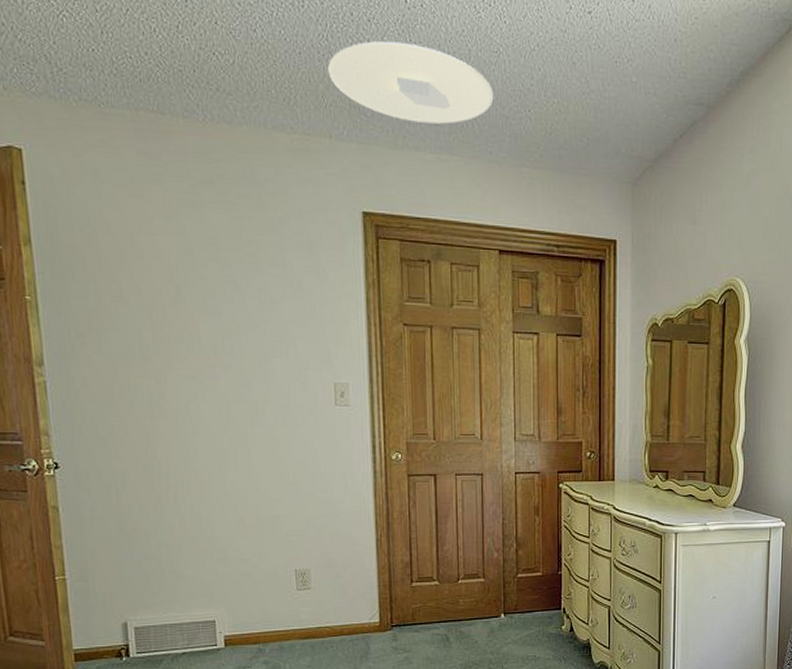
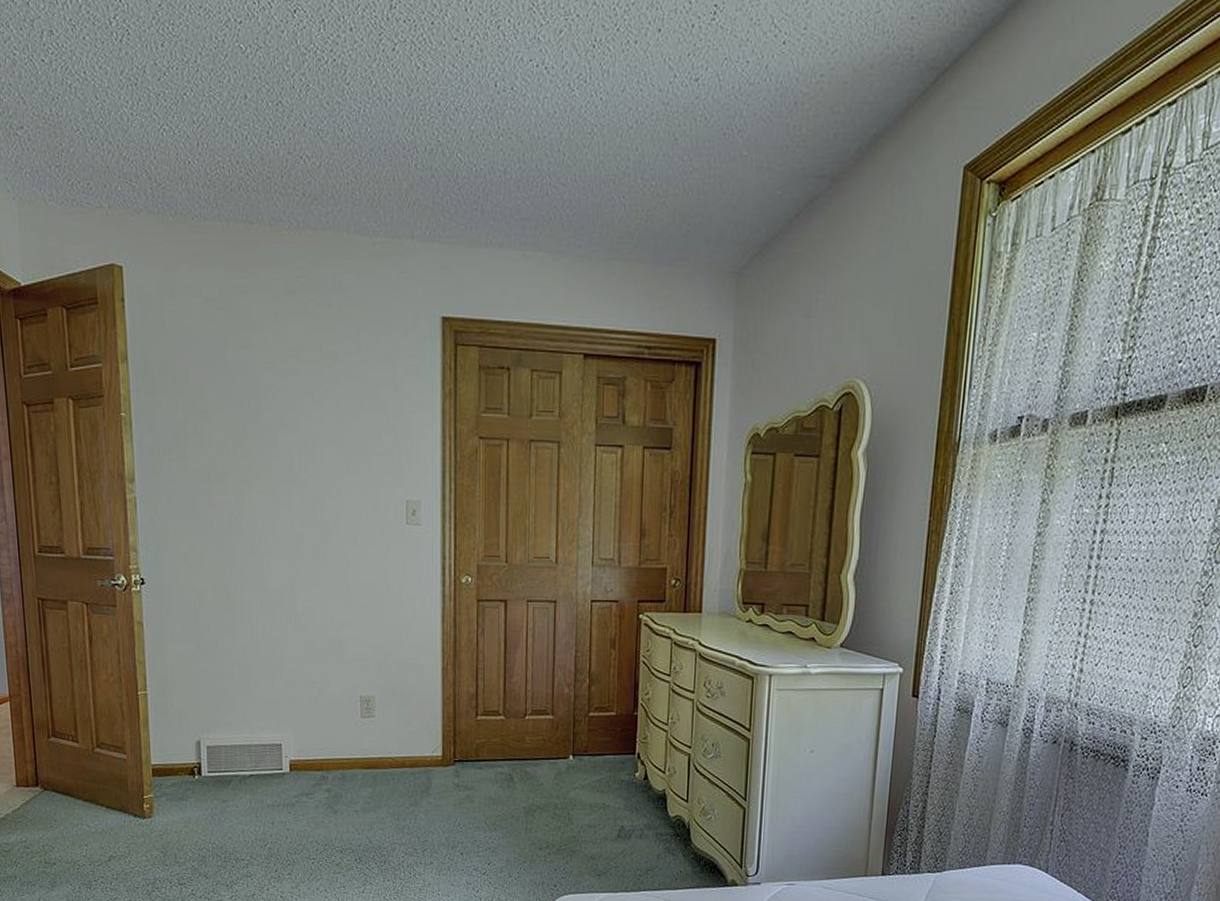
ceiling light: present [328,41,494,124] -> none [413,130,586,217]

